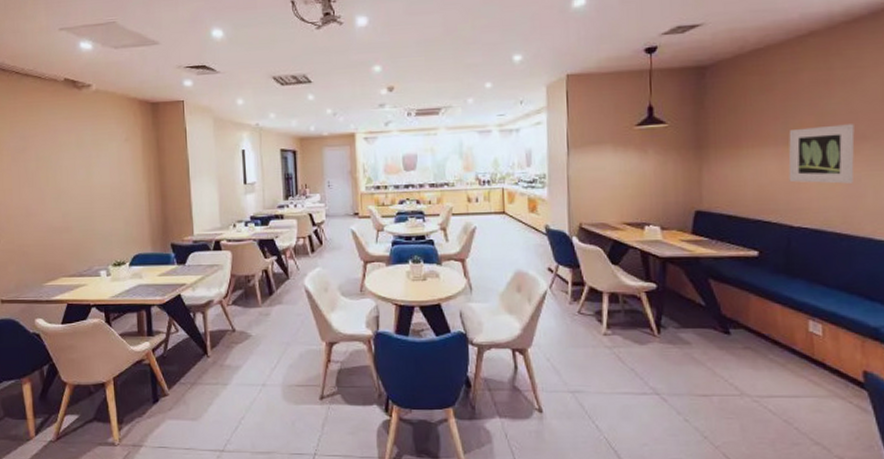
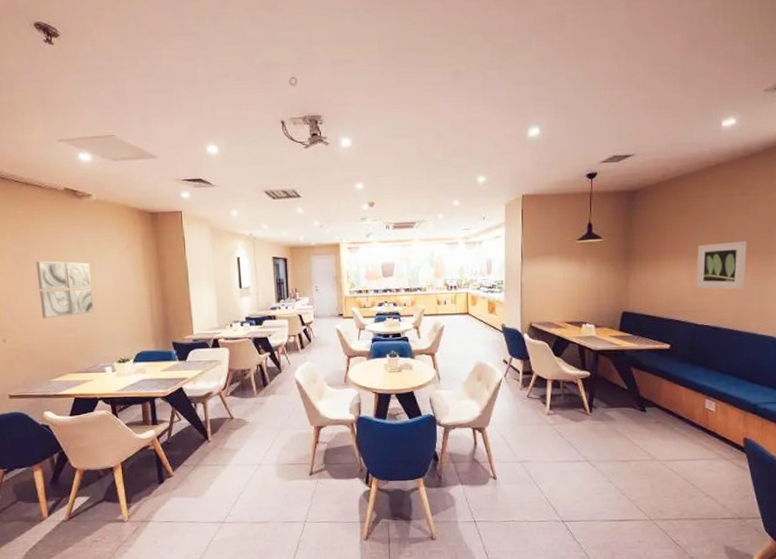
wall art: none [33,156,90,217] -> present [35,261,94,319]

